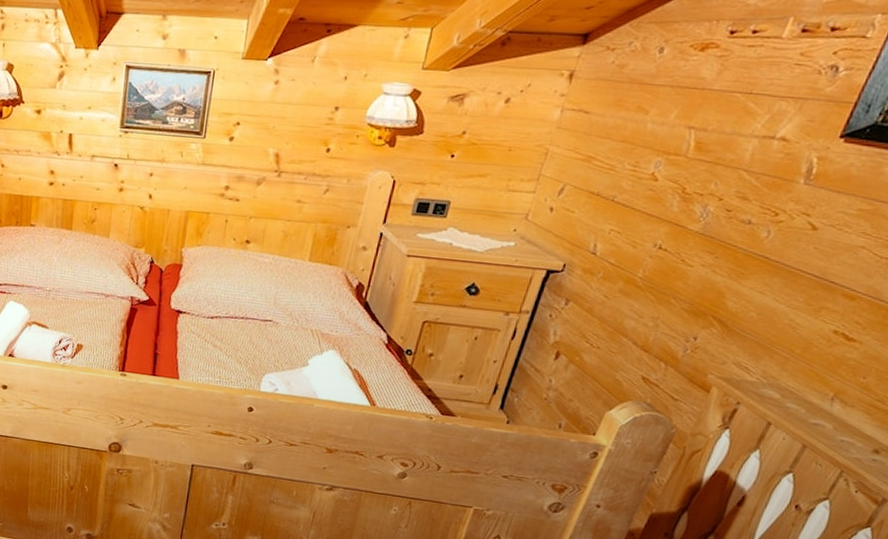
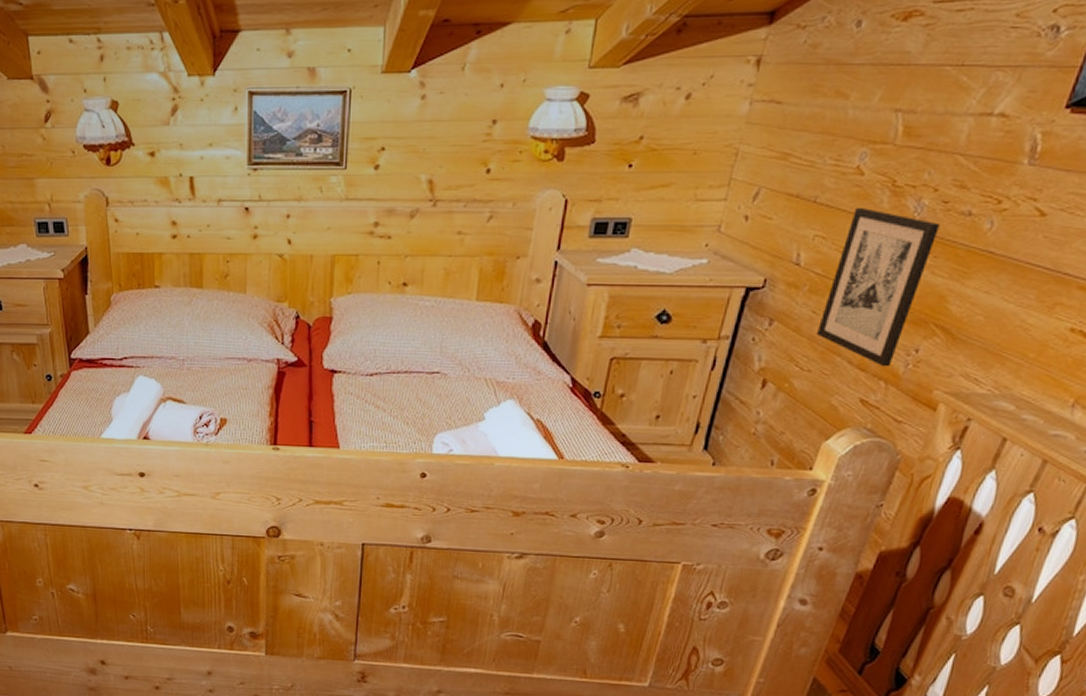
wall art: none [607,208,722,351] -> present [817,207,940,367]

